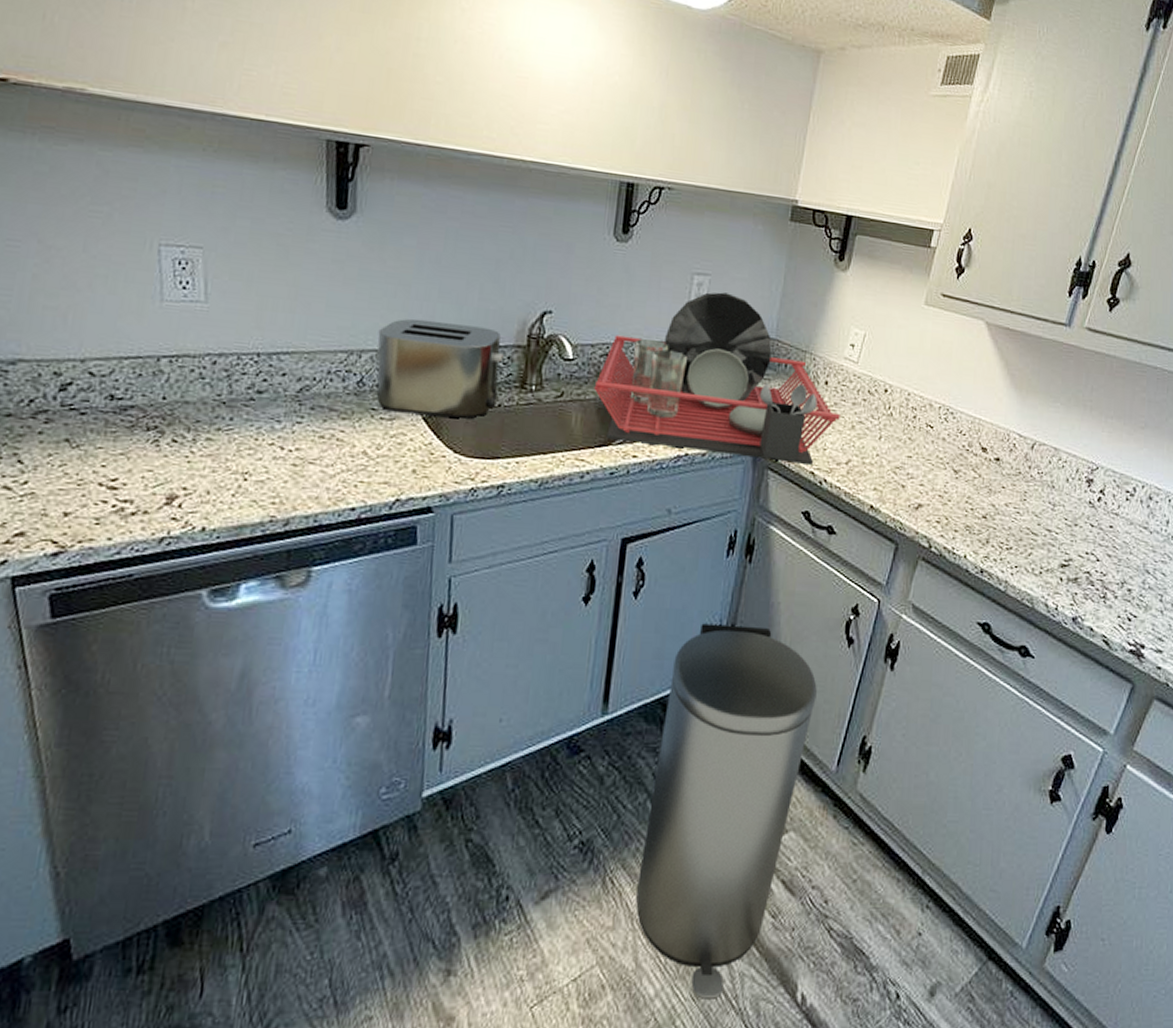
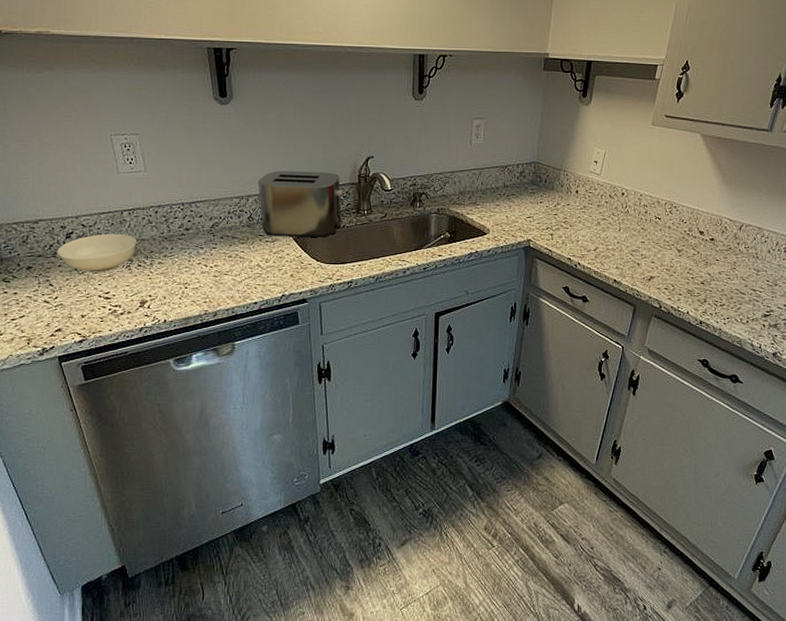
bowl: none [39,388,176,448] -> present [57,233,136,273]
dish rack: present [593,292,840,464] -> none [407,131,588,253]
pedal bin: present [636,623,817,999] -> none [463,368,580,607]

